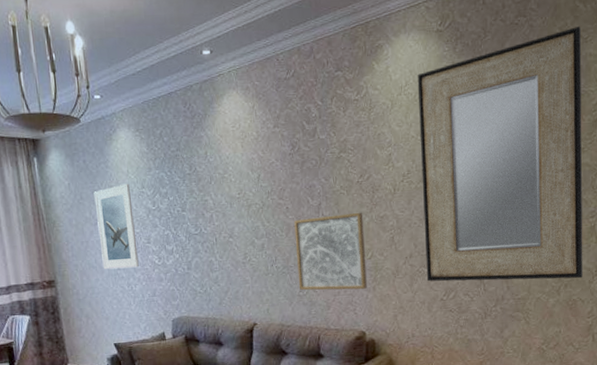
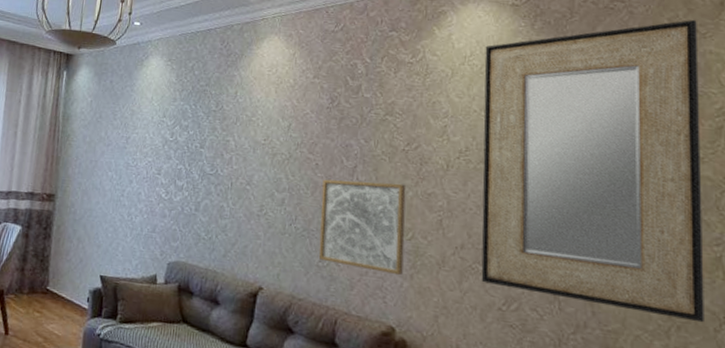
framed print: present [94,183,139,270] -> none [106,109,151,198]

